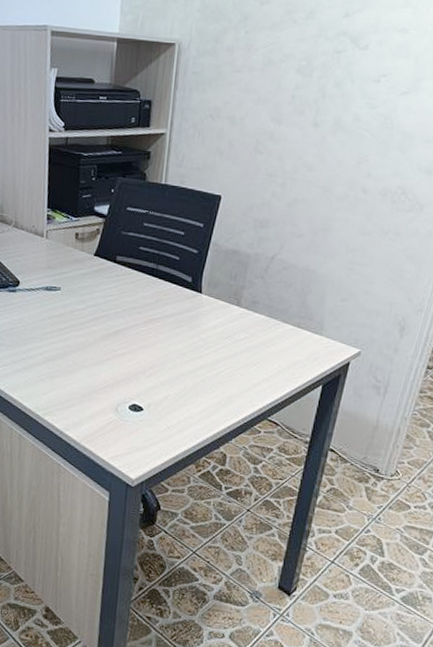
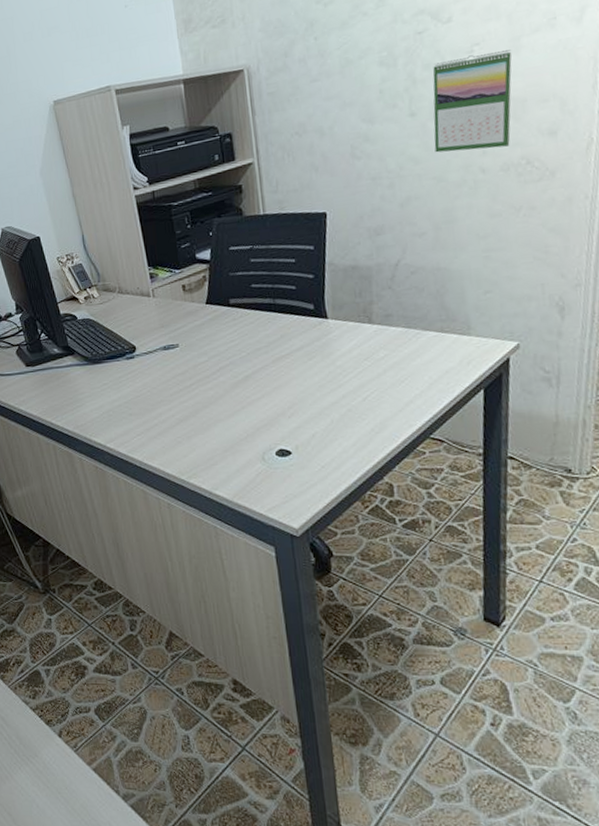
calendar: none [328,83,412,174] -> present [433,49,512,153]

